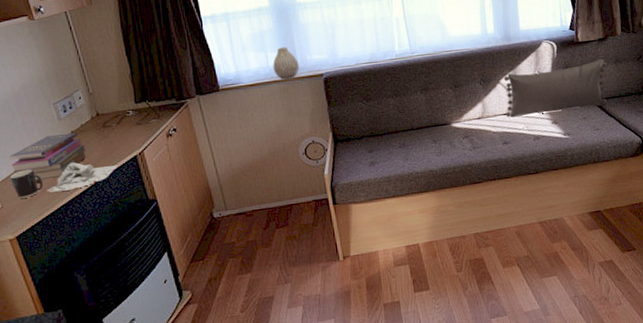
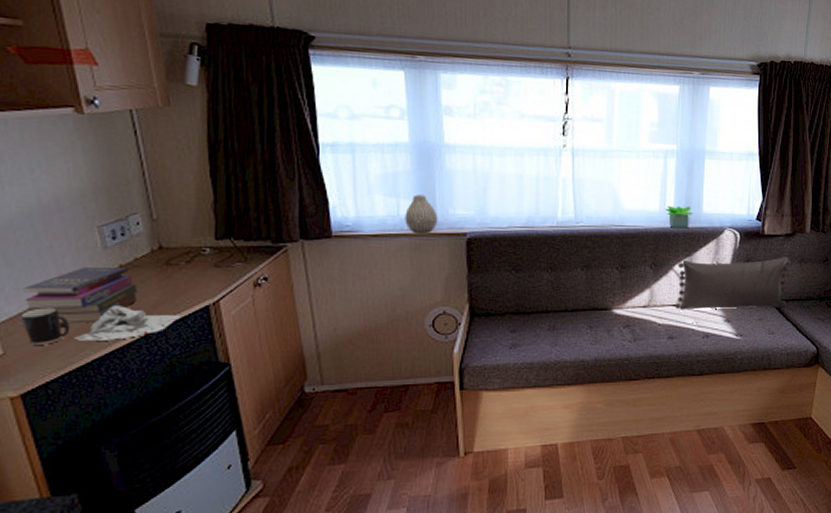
potted plant: none [487,26,513,48] -> present [666,205,694,230]

